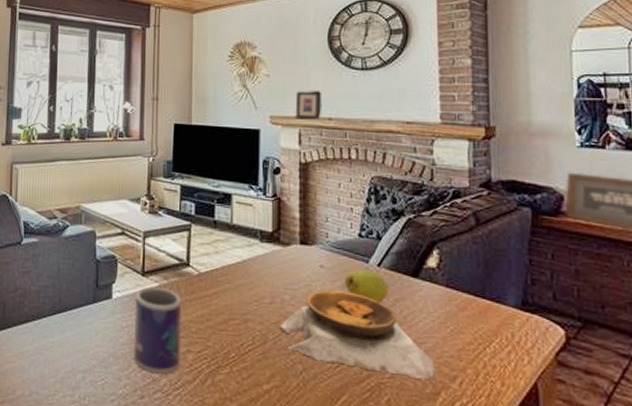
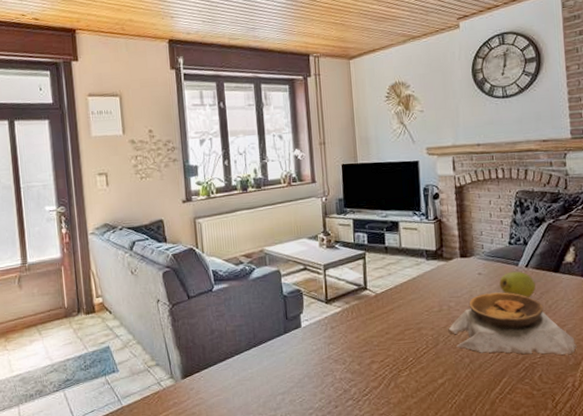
mug: present [133,286,182,374] -> none [321,311,367,385]
picture frame: present [295,91,321,120] -> none [448,121,470,148]

